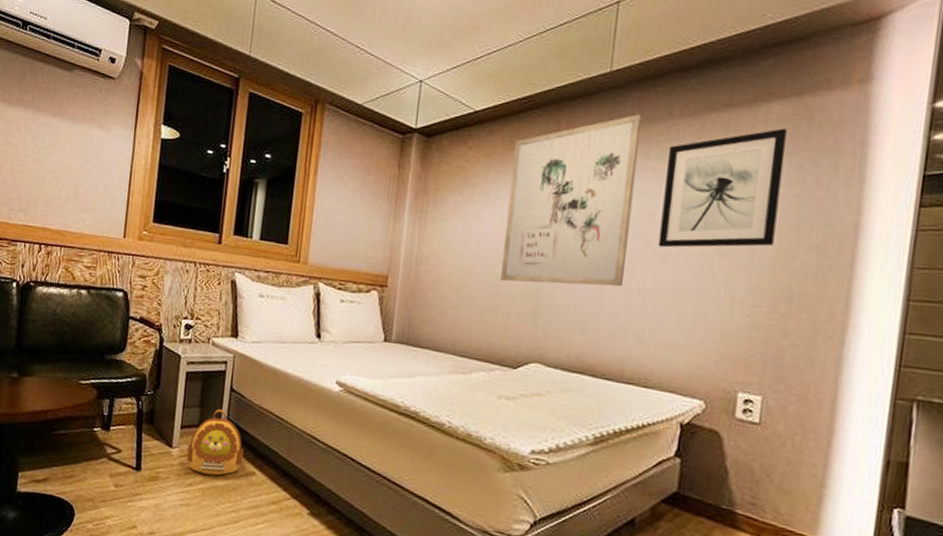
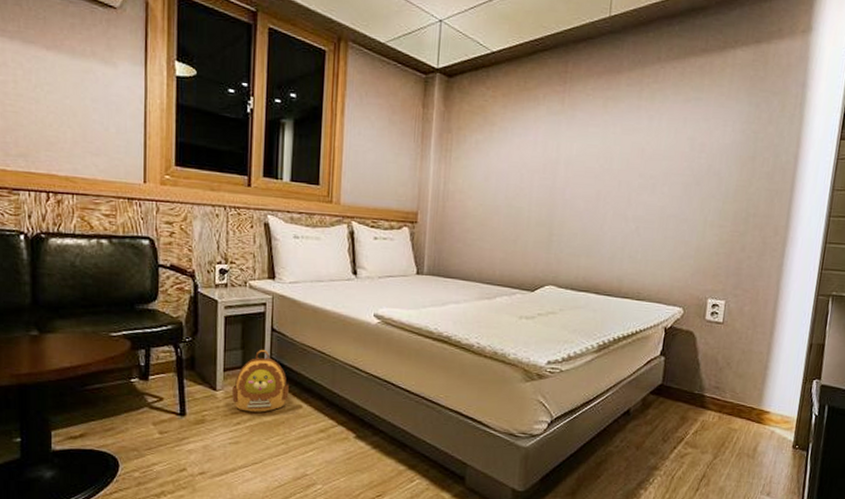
wall art: present [500,114,642,287] -> none [519,57,635,215]
wall art: present [658,128,788,248] -> none [648,72,749,179]

